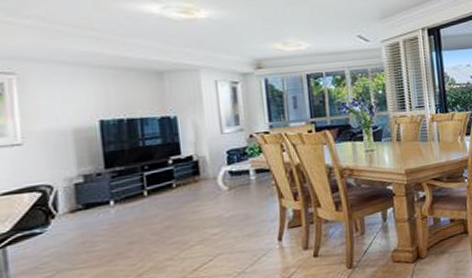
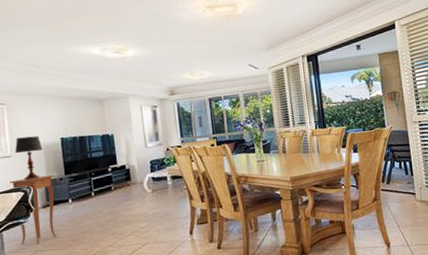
side table: none [19,168,90,263] -> present [10,174,56,245]
table lamp: none [29,117,72,176] -> present [15,135,43,180]

